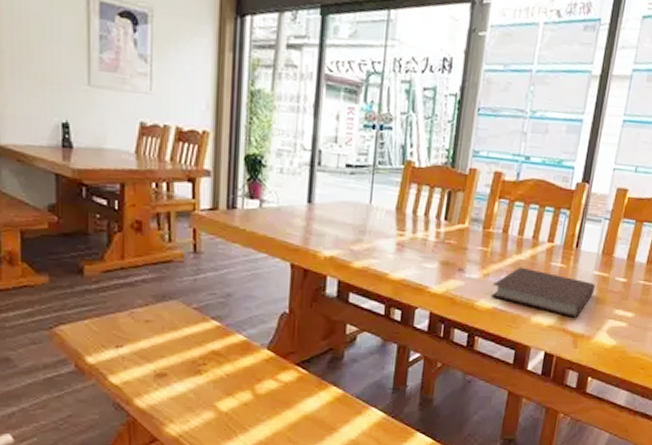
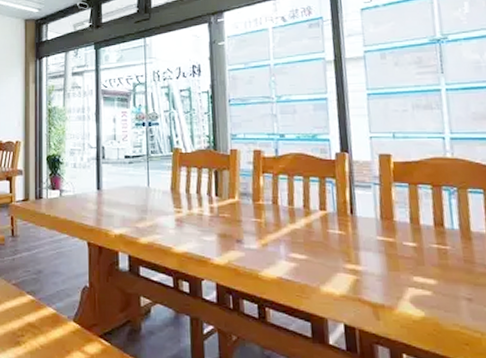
notebook: present [491,267,596,318] -> none [273,235,384,286]

